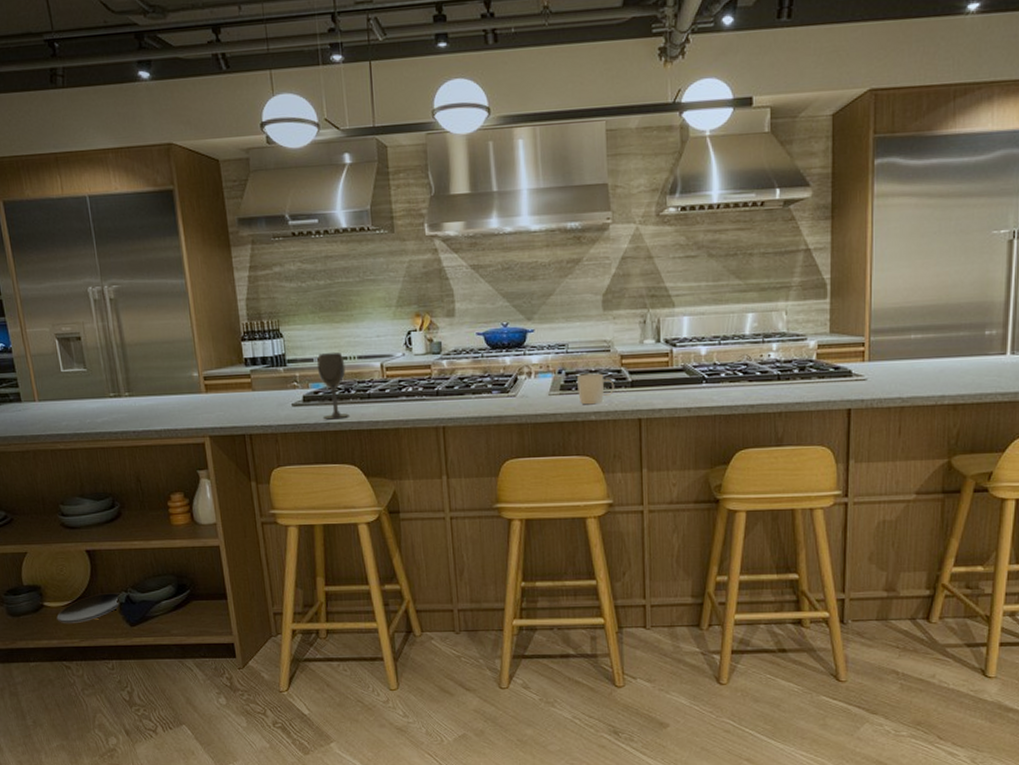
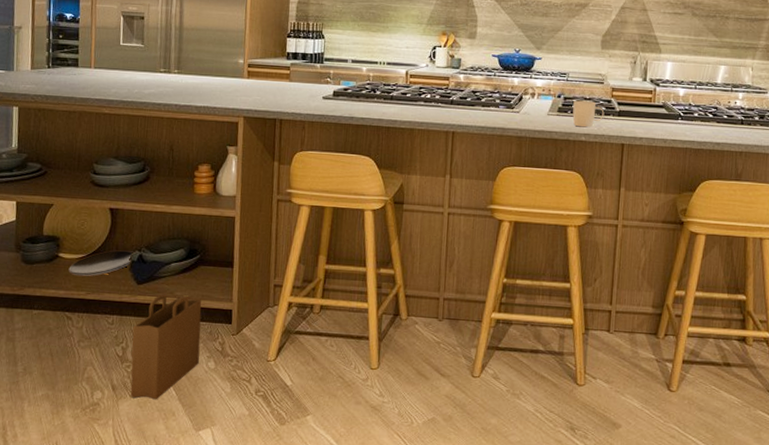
shopping bag: none [135,634,209,741] -> present [130,295,202,400]
wine glass: present [317,353,349,420] -> none [349,56,375,115]

